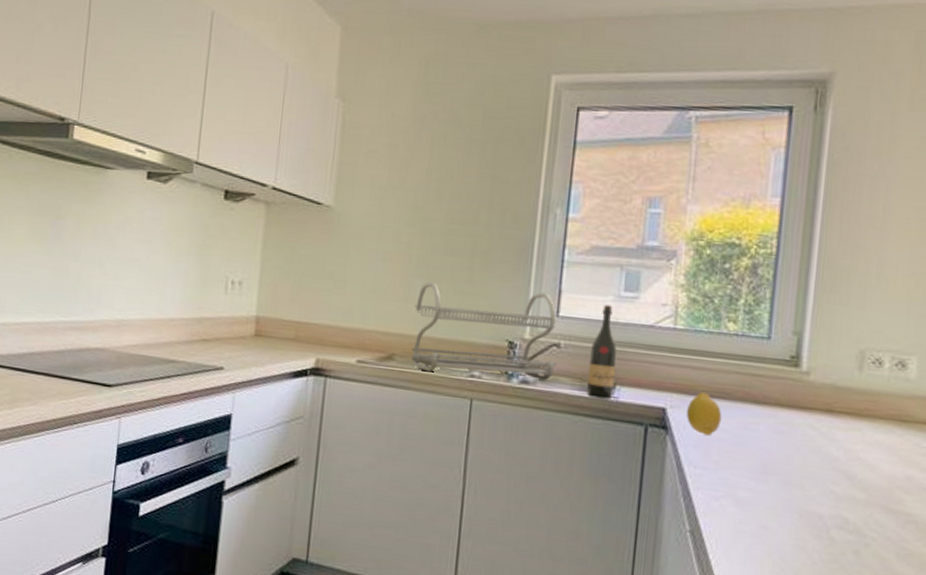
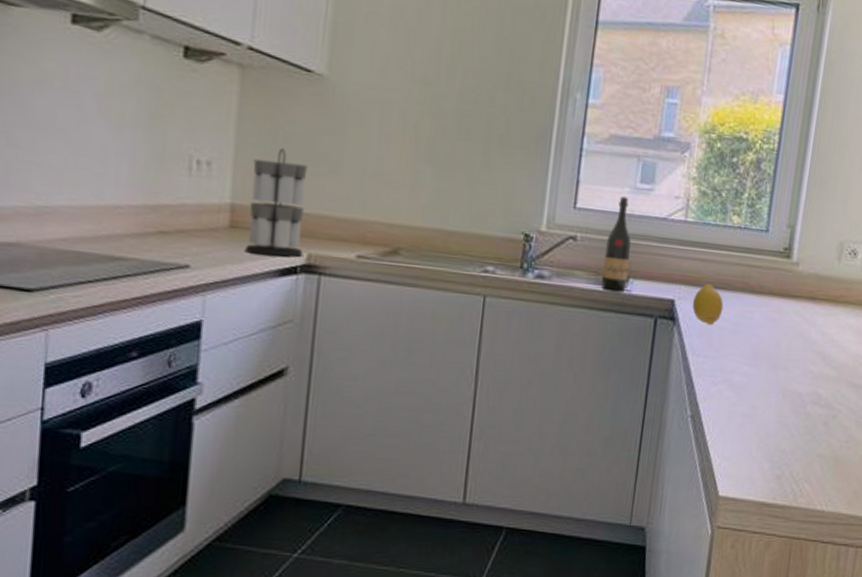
spice rack: none [266,268,318,362] -> present [245,147,308,257]
dish rack: present [411,281,559,381] -> none [419,167,576,276]

